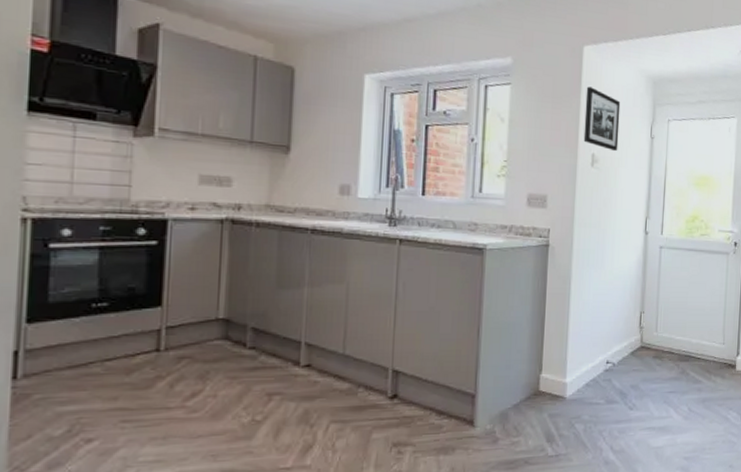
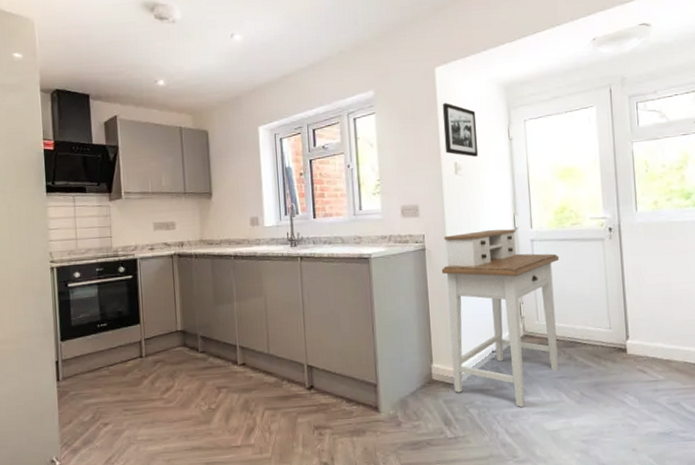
desk: none [561,231,685,423] -> present [441,229,560,408]

